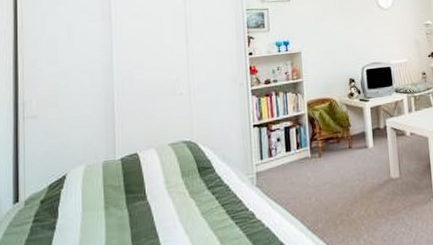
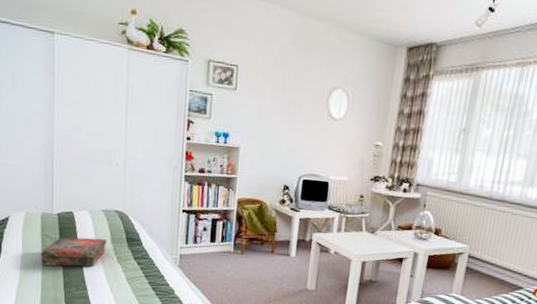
book: none [104,174,177,221] -> present [41,237,107,267]

